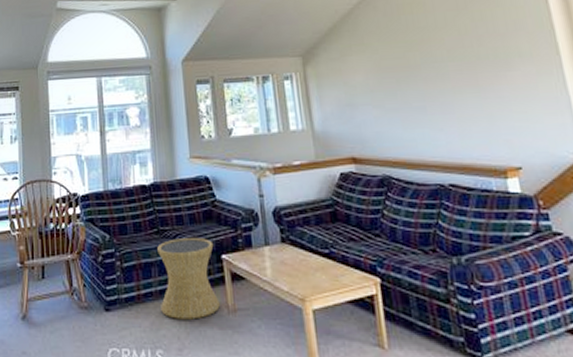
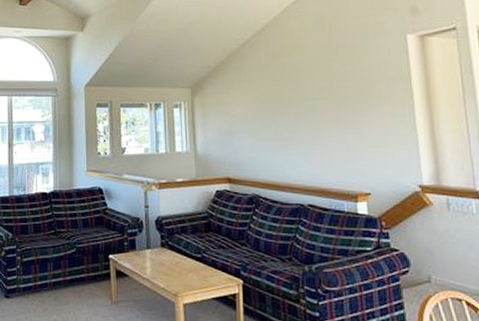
side table: present [157,238,220,320] -> none [54,239,105,308]

